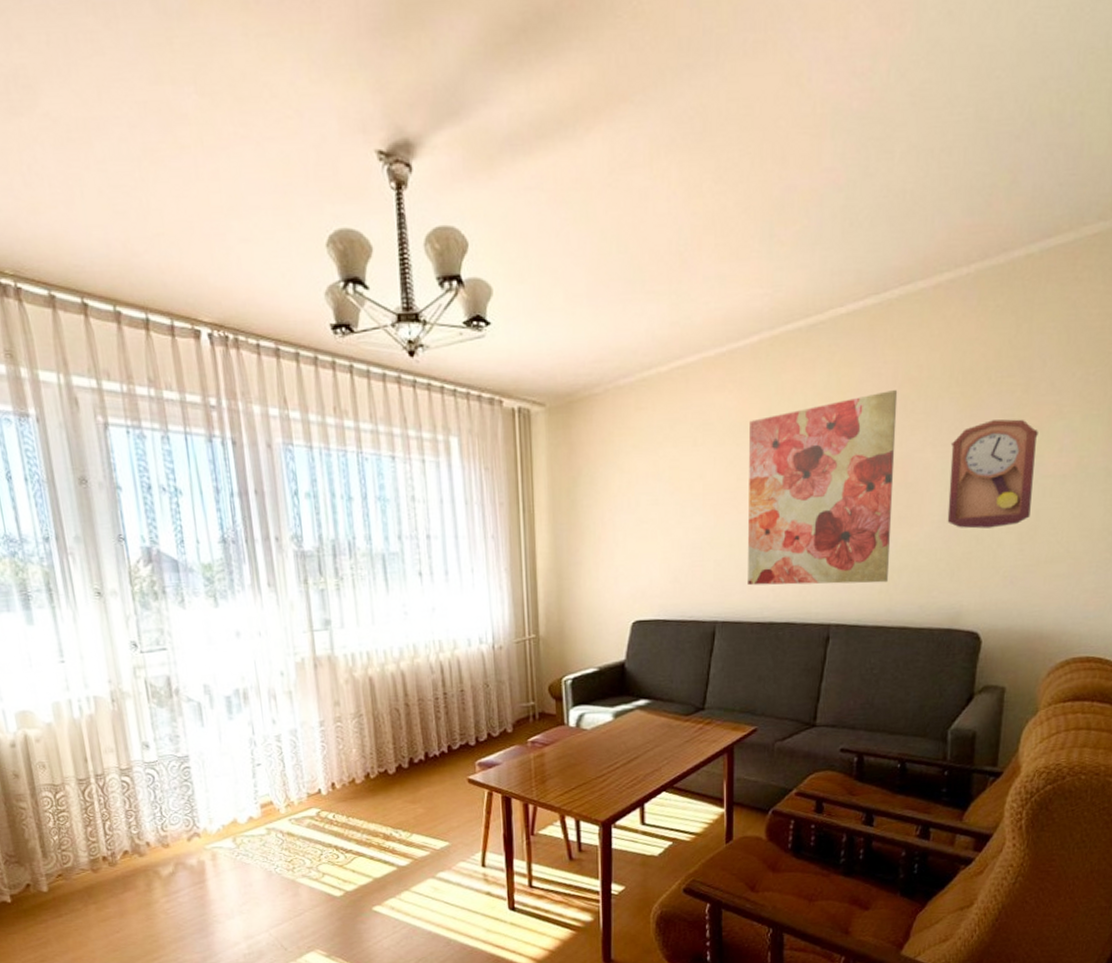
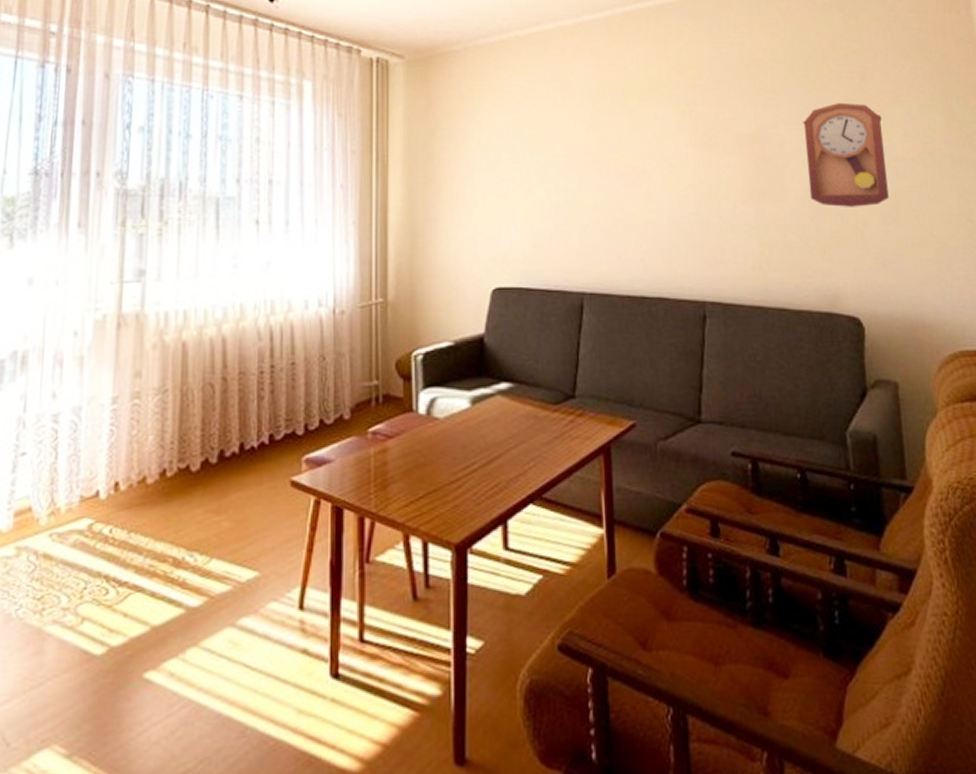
wall art: present [748,390,898,586] -> none [608,69,761,259]

